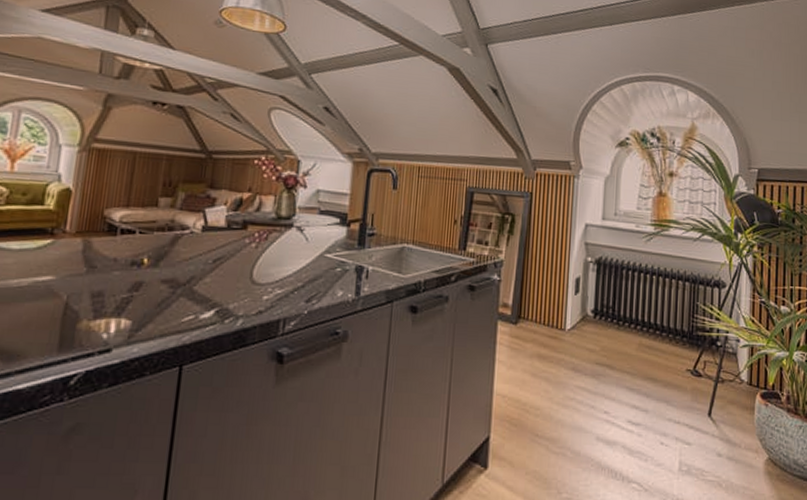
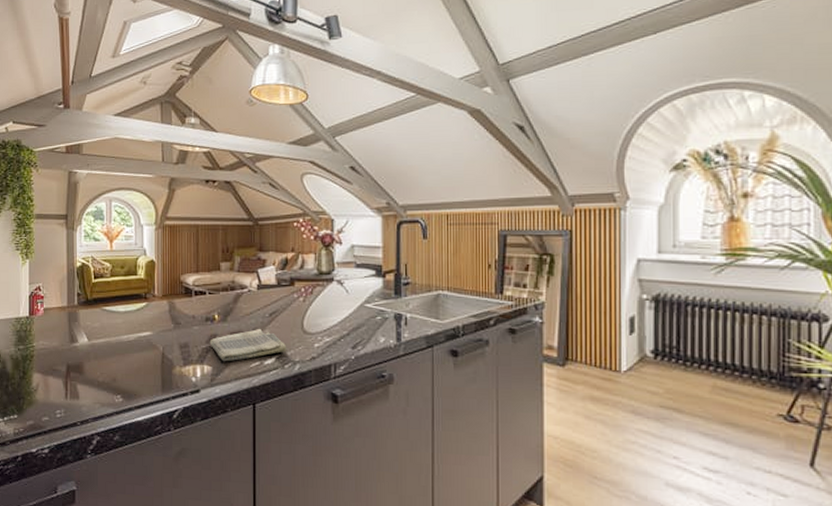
dish towel: none [132,277,230,315] -> present [209,329,287,362]

